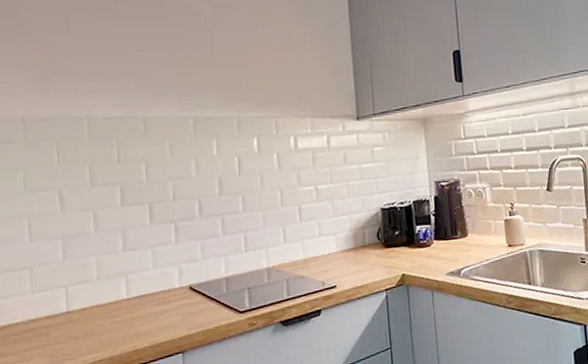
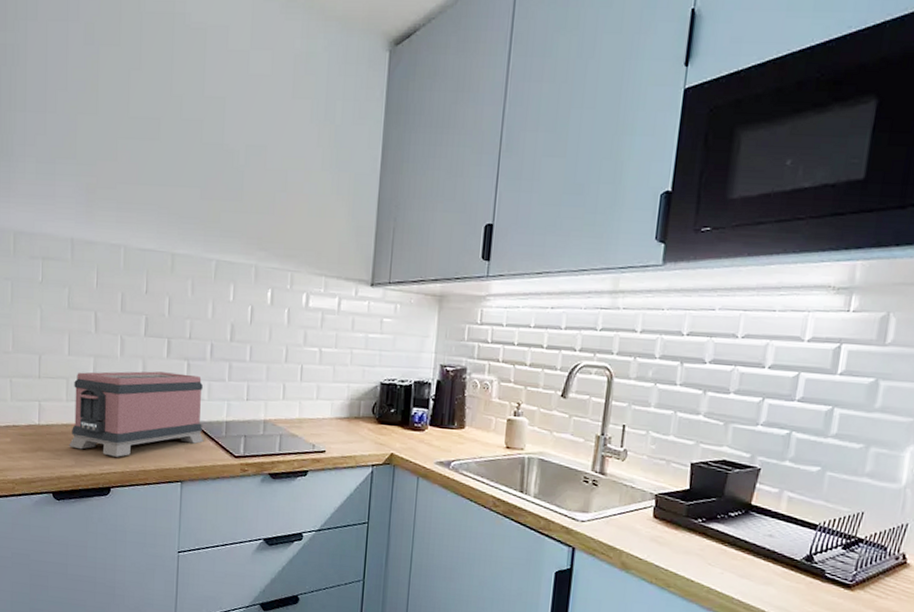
toaster: none [40,237,204,344] -> present [69,371,204,457]

